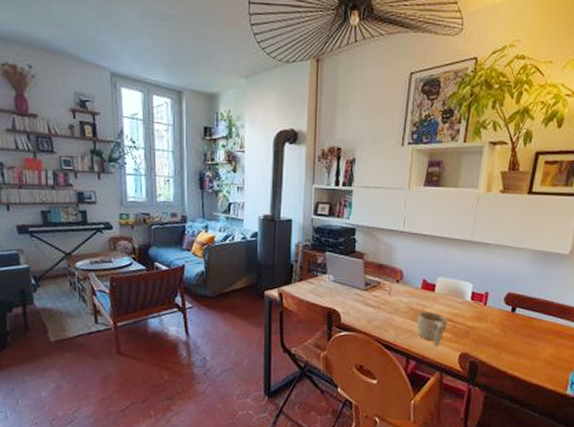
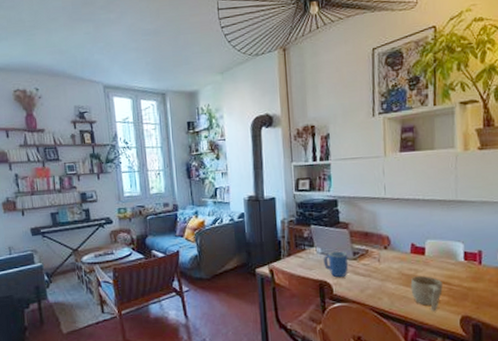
mug: none [335,280,360,307] -> present [324,251,349,278]

